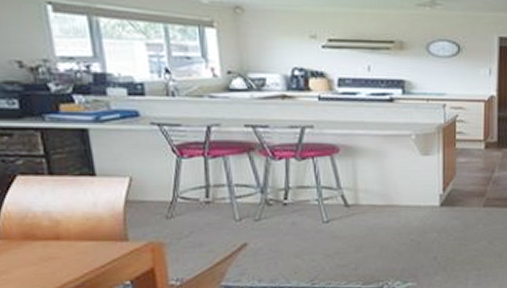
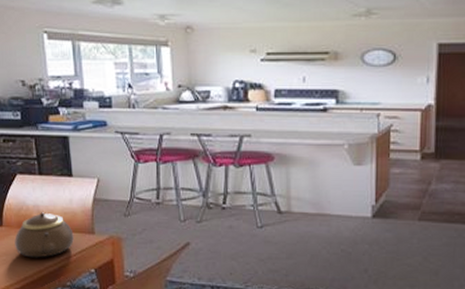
teapot: none [18,219,101,274] -> present [15,212,74,258]

